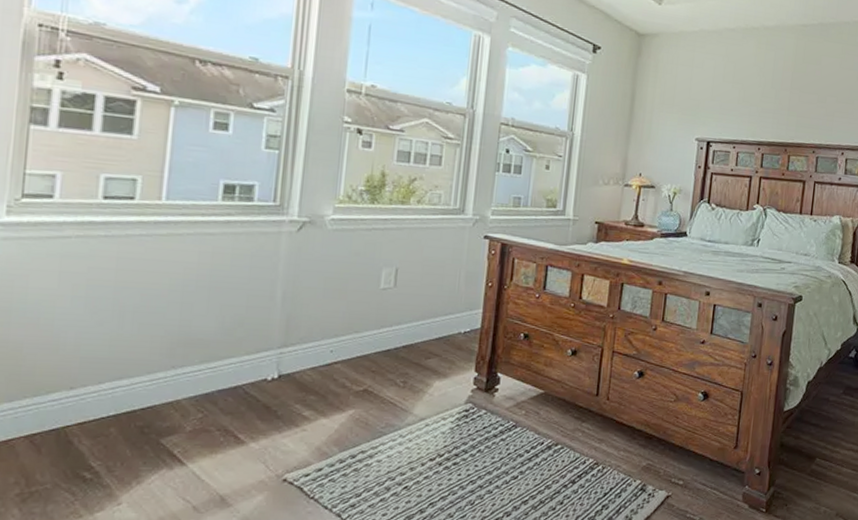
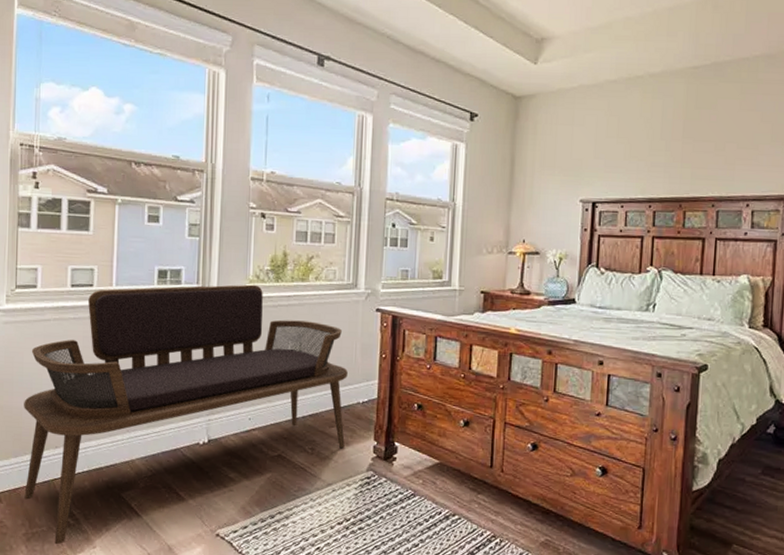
bench: none [20,203,449,505] -> present [24,284,348,545]

